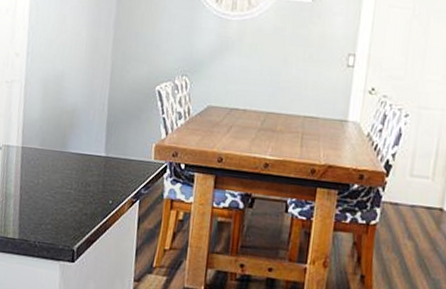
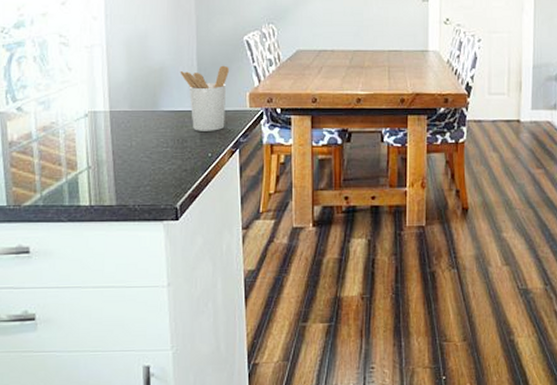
utensil holder: none [90,113,138,179] -> present [180,65,229,131]

